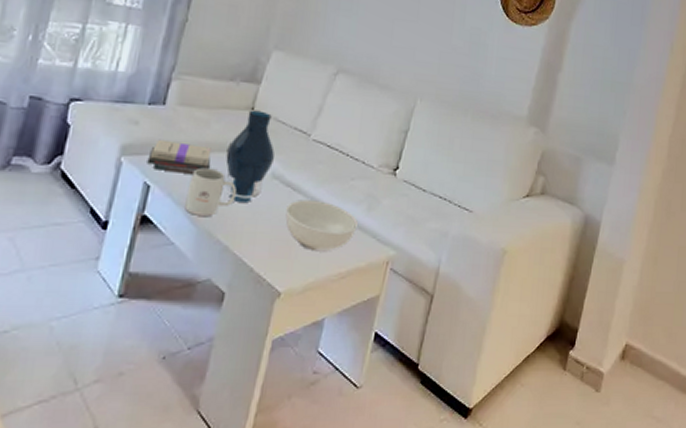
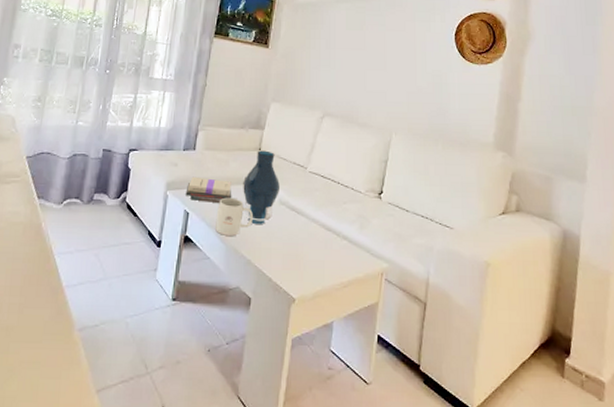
bowl: present [285,200,359,252] -> none [293,221,354,265]

